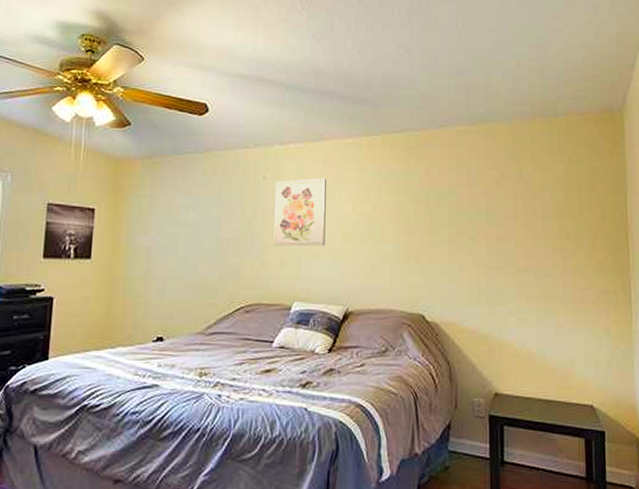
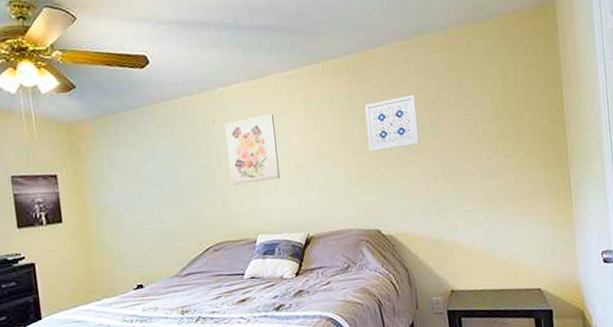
wall art: none [421,179,475,232] -> present [364,94,420,153]

